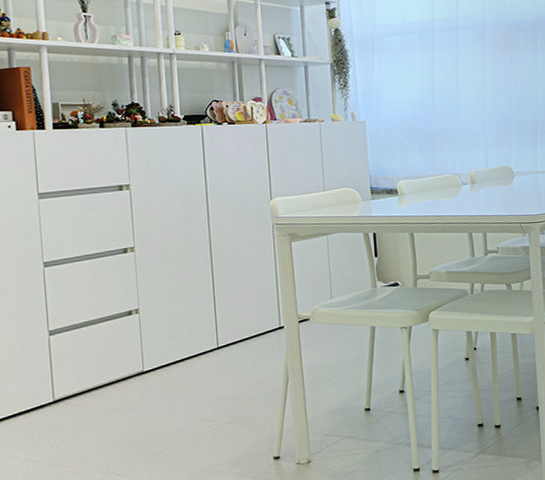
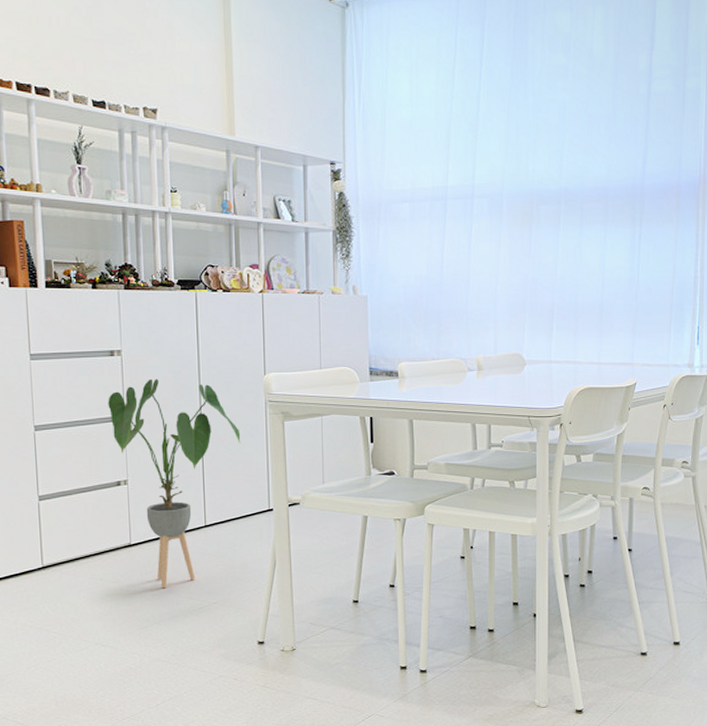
house plant: none [117,209,250,412] -> present [108,378,241,587]

